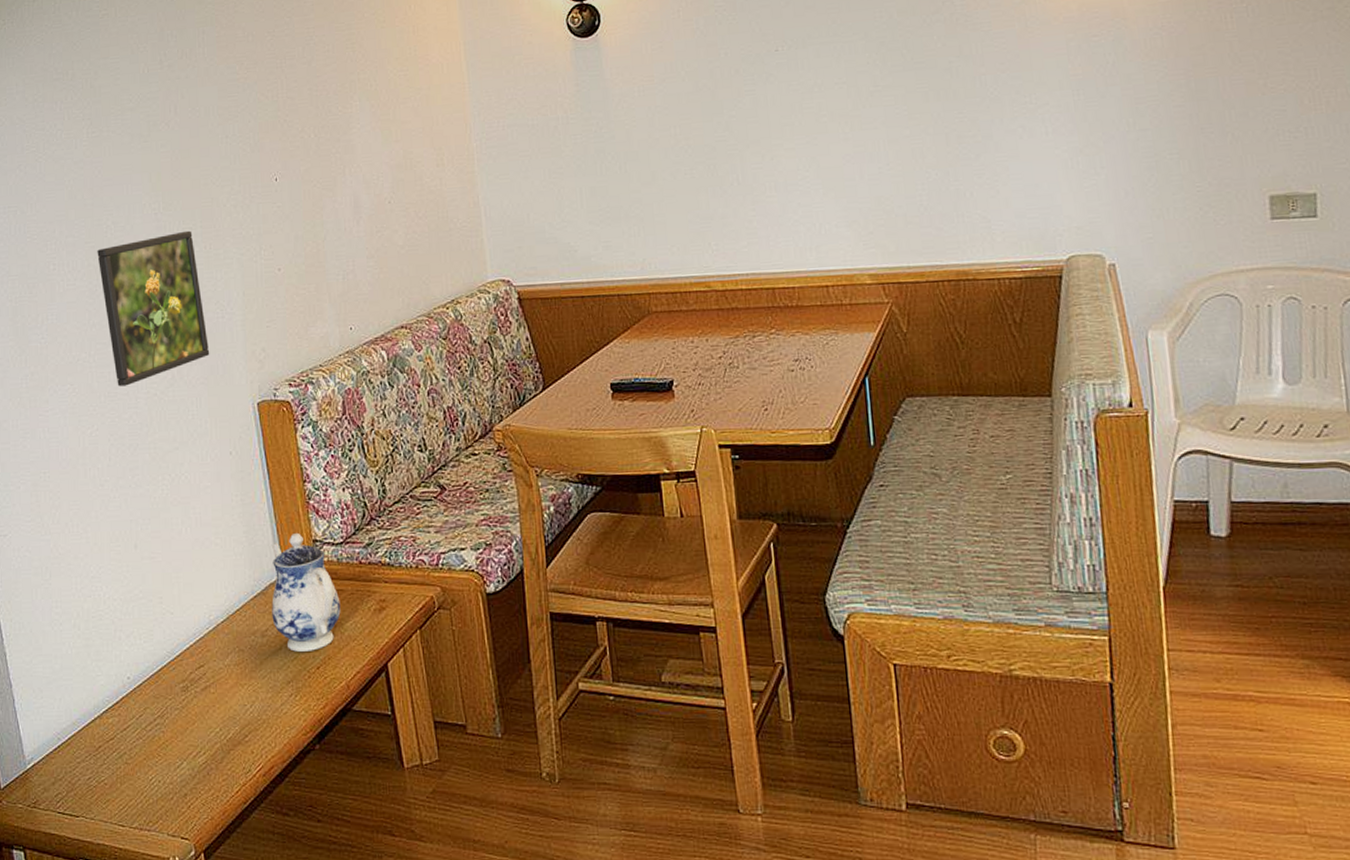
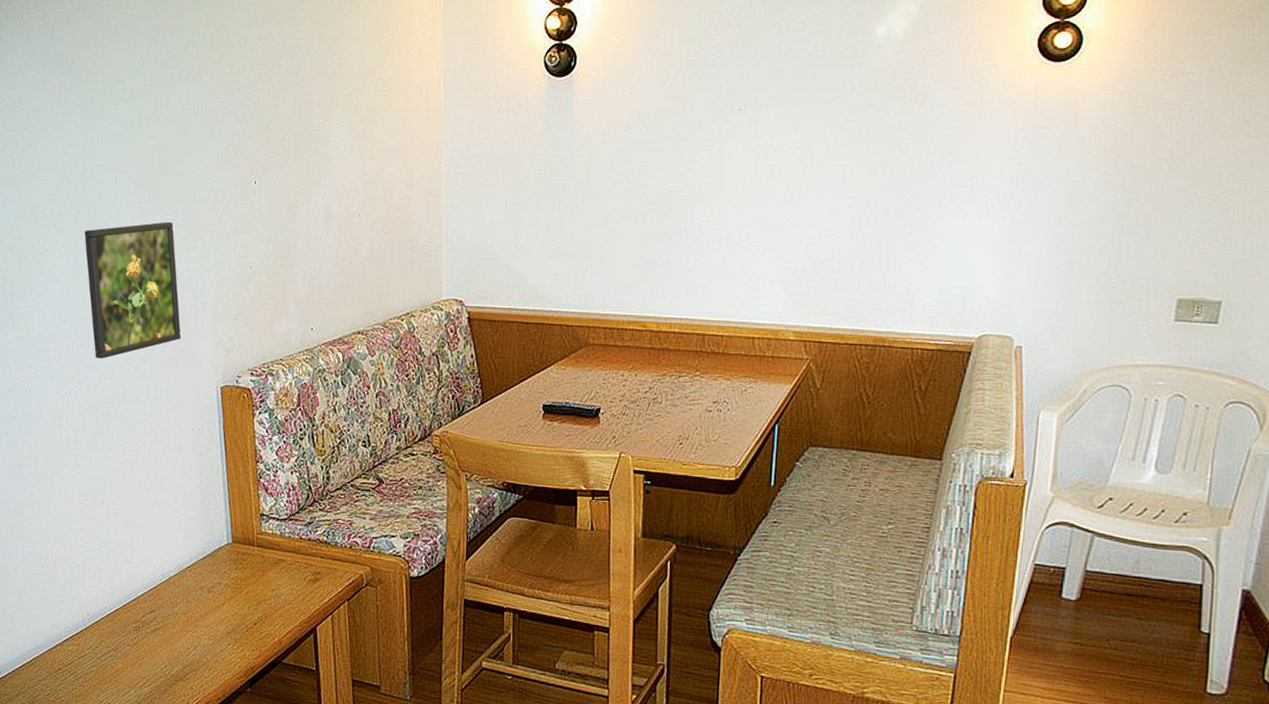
teapot: present [271,532,341,652] -> none [218,505,280,609]

